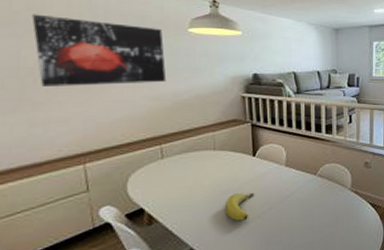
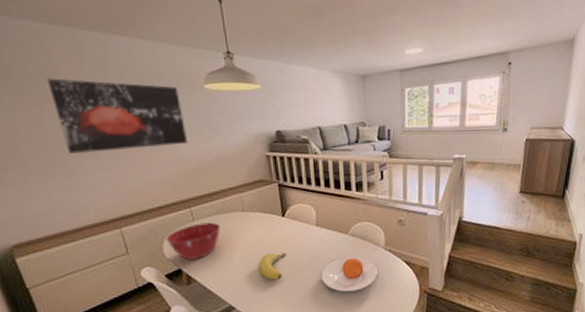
mixing bowl: none [131,160,190,199] -> present [166,222,221,260]
plate: none [288,197,343,235] -> present [321,256,377,292]

